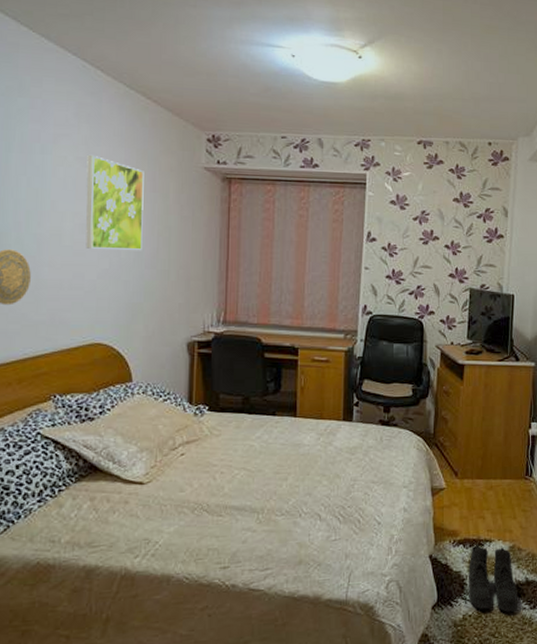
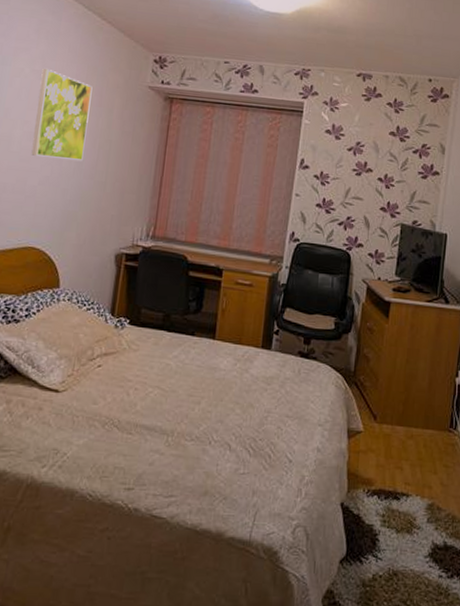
boots: present [469,545,519,613] -> none [380,498,435,580]

